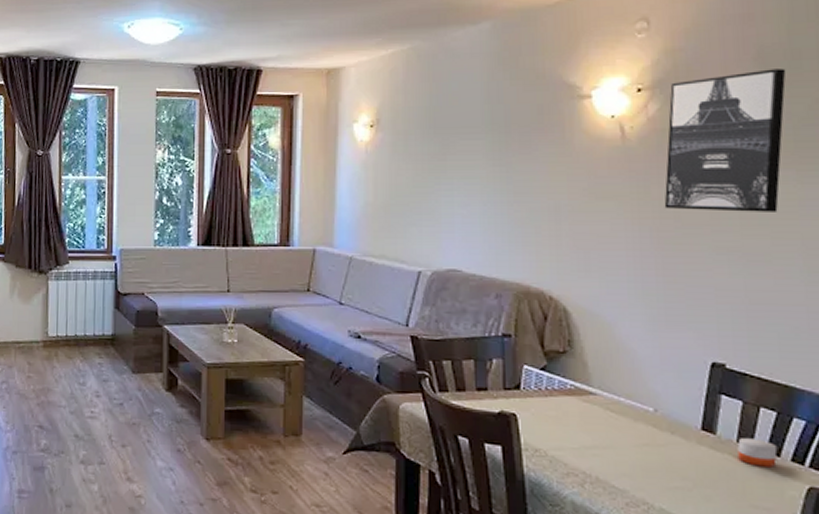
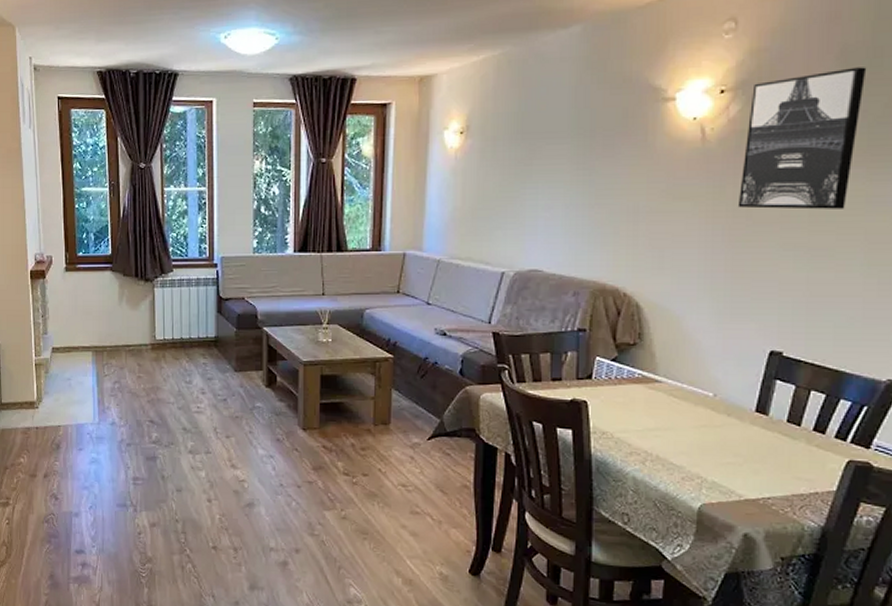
candle: present [737,438,778,468] -> none [787,418,824,444]

